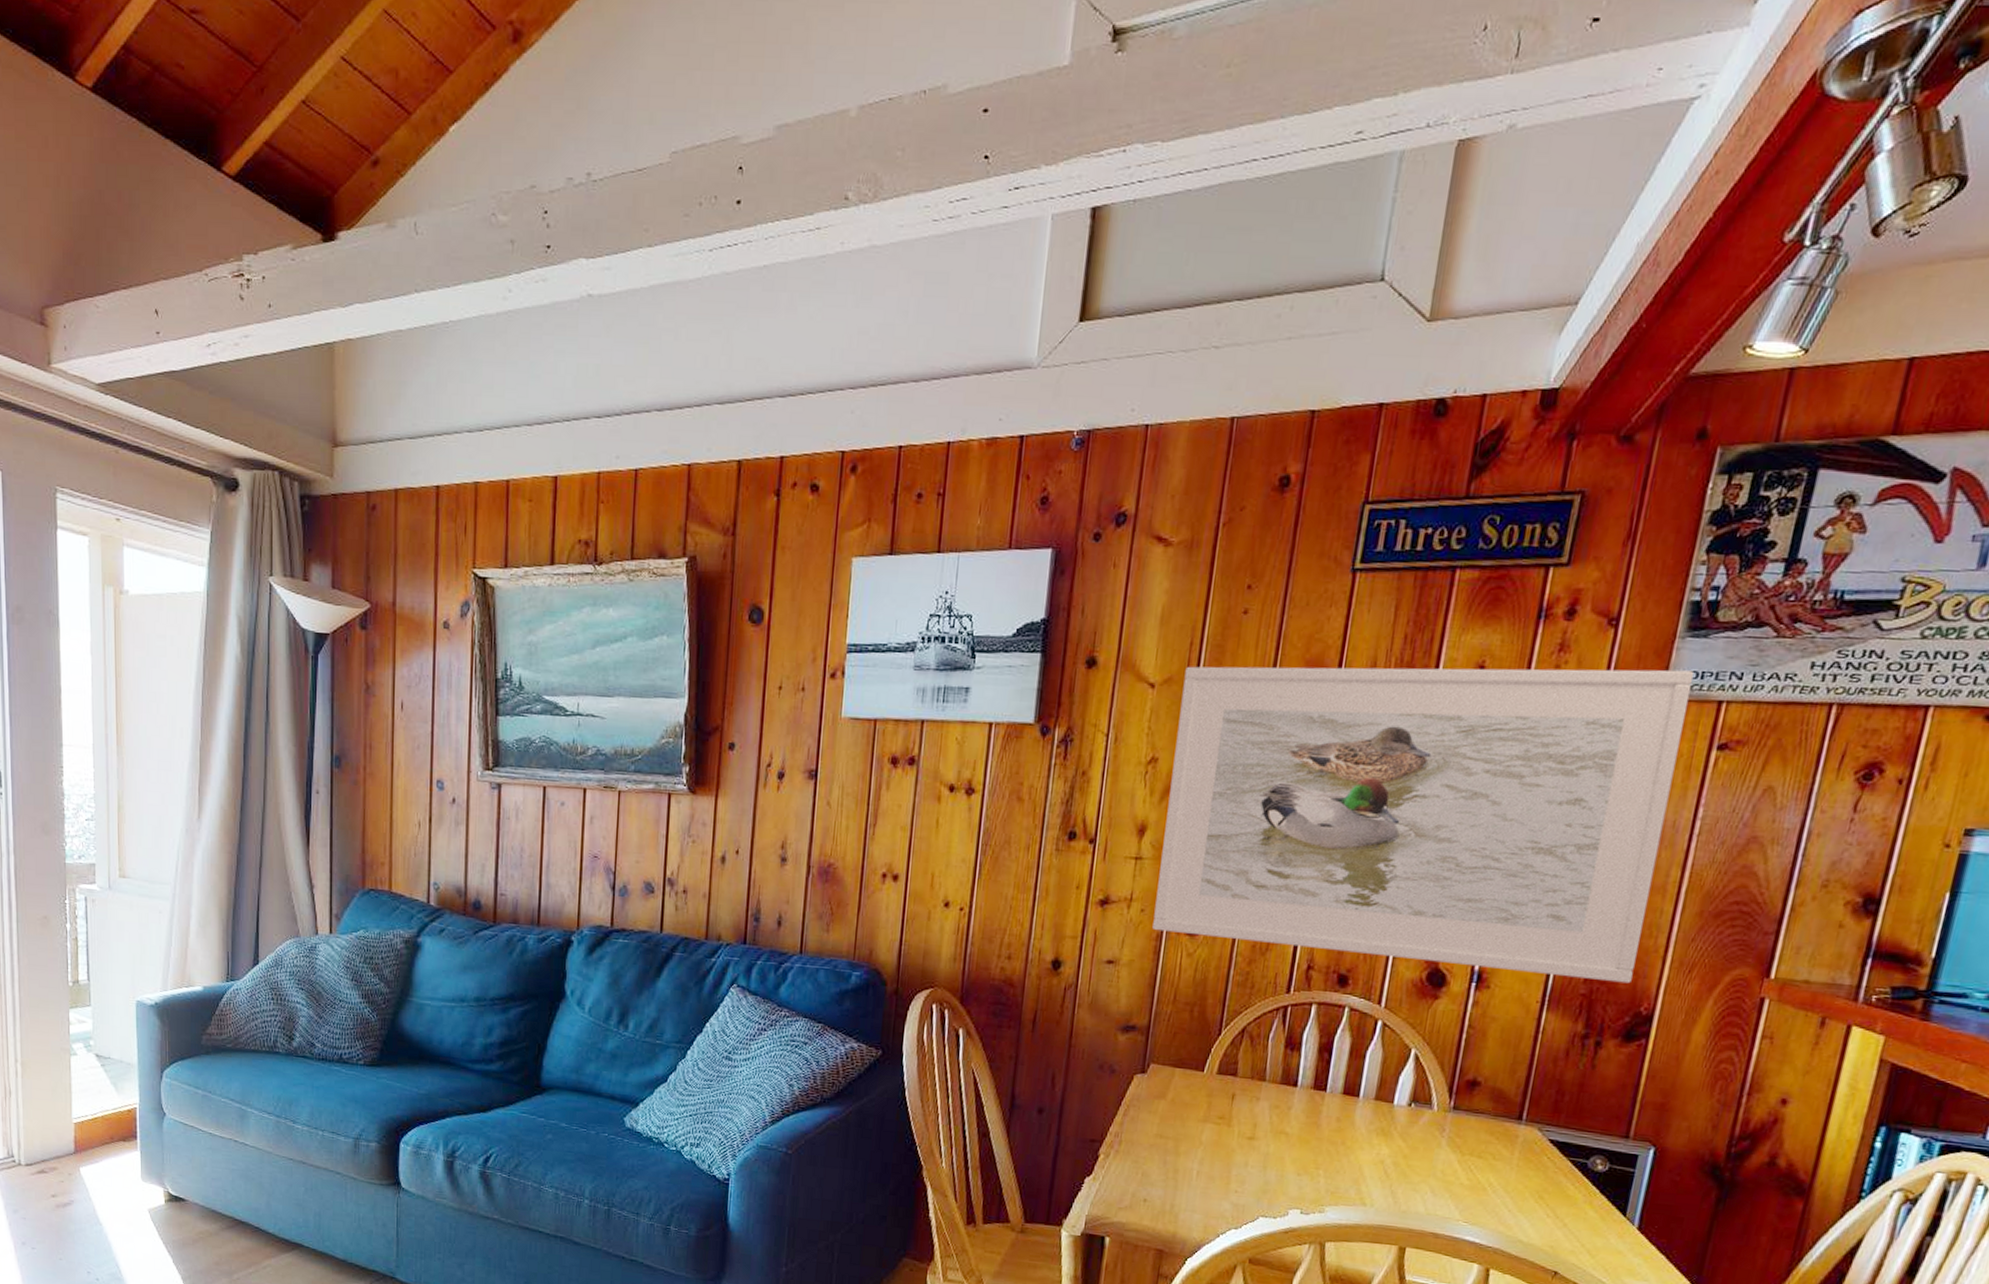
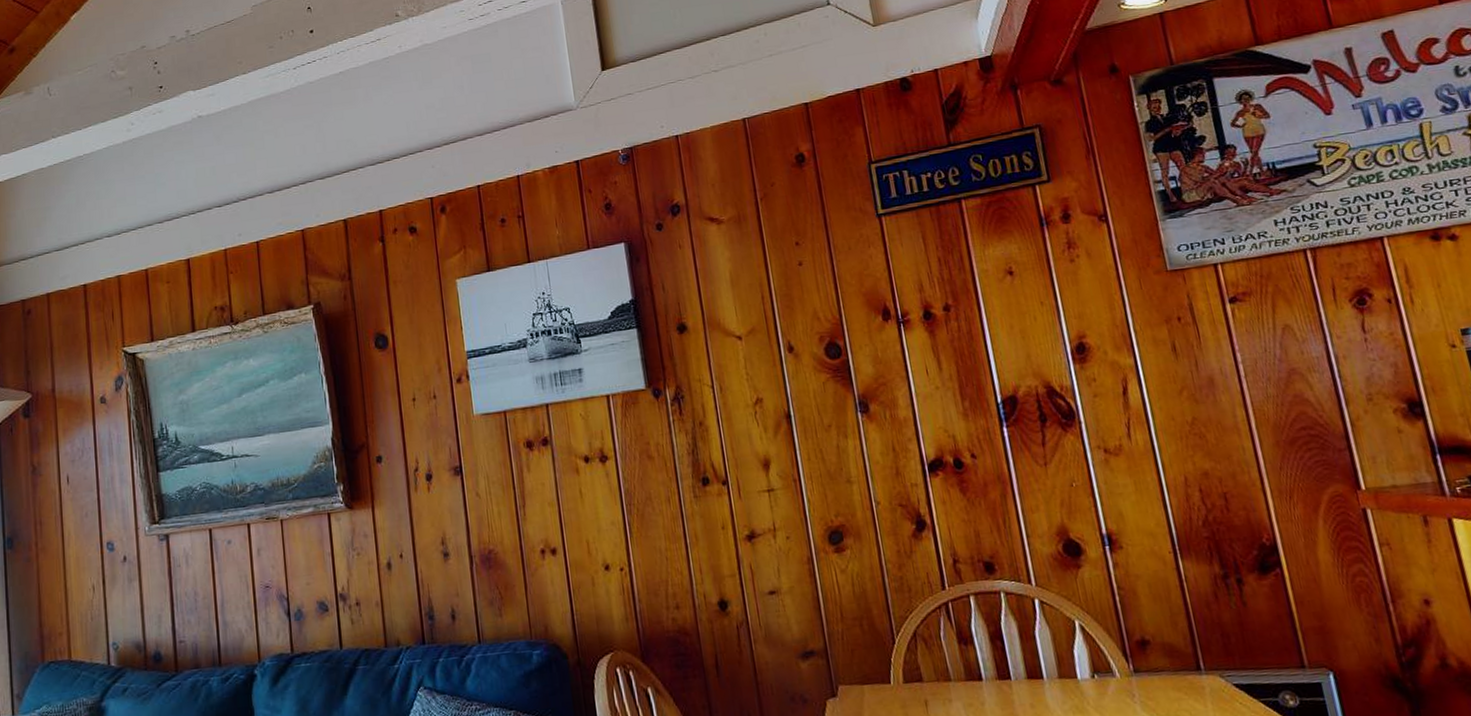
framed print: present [1152,666,1695,984] -> none [763,244,1244,555]

